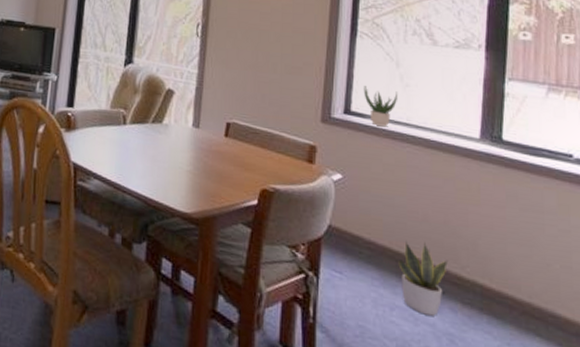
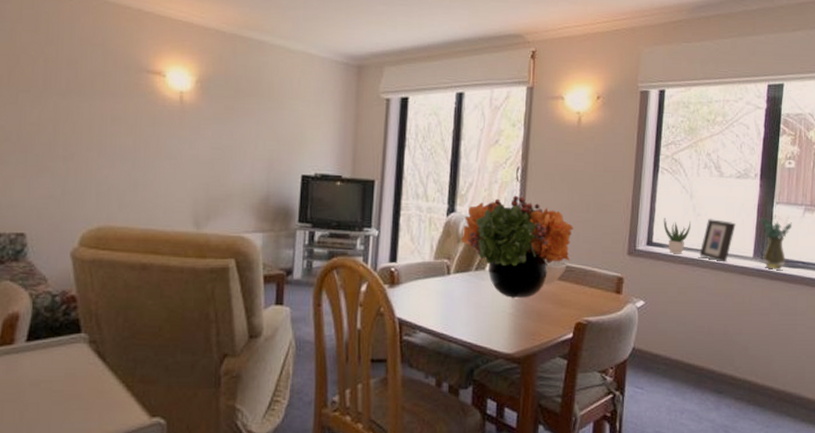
flower arrangement: none [138,50,259,158] -> present [461,195,574,299]
bowl: none [226,119,251,145] -> present [544,260,567,284]
potted plant: present [398,241,449,316] -> none [688,352,727,413]
picture frame: none [409,91,455,142] -> present [699,219,736,263]
vase: none [487,92,532,157] -> present [760,215,793,271]

